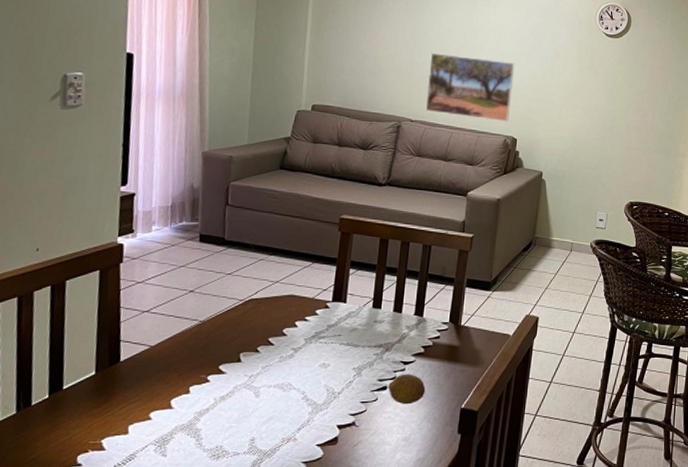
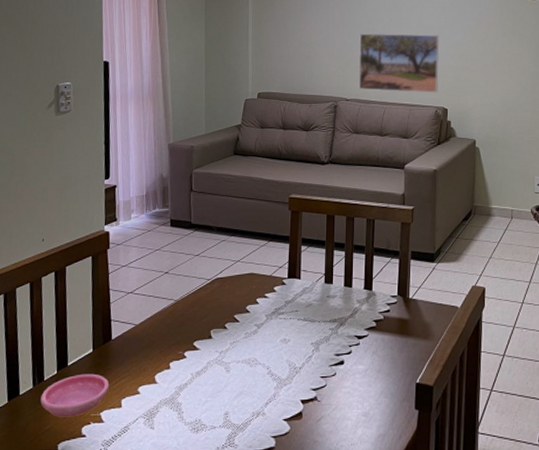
saucer: none [25,398,115,445] -> present [40,373,110,417]
fruit: present [388,374,426,405] -> none [345,348,380,380]

